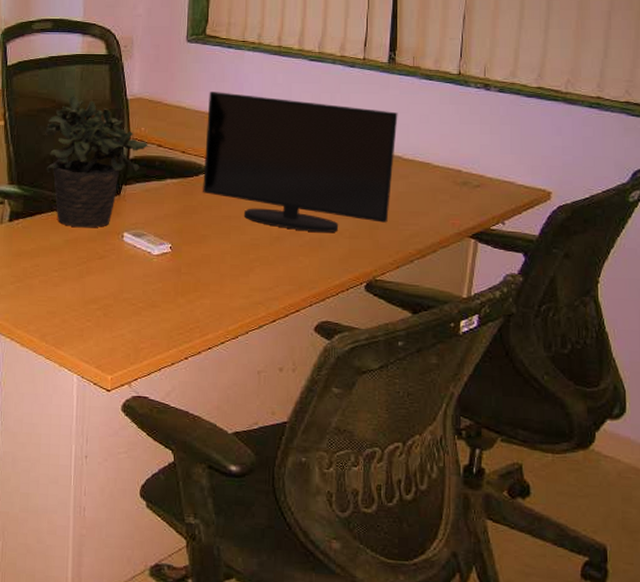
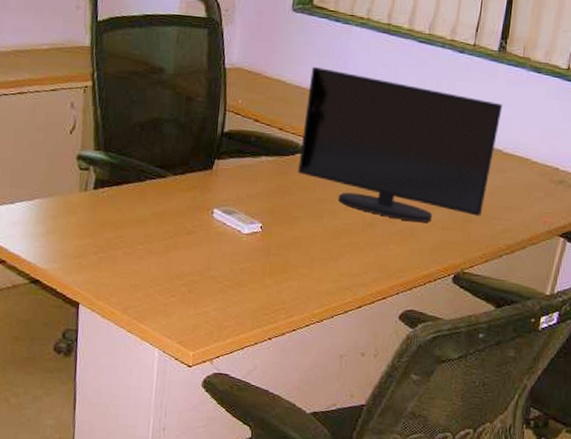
potted plant: present [45,94,148,228] -> none [135,58,245,202]

